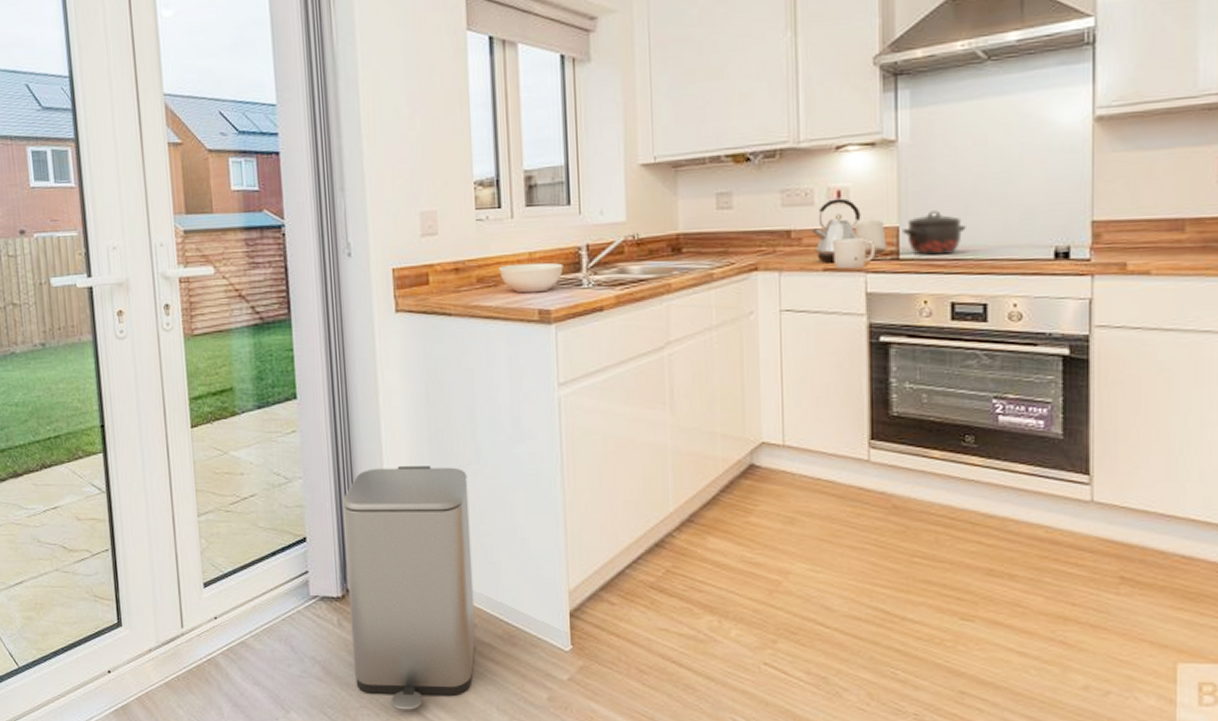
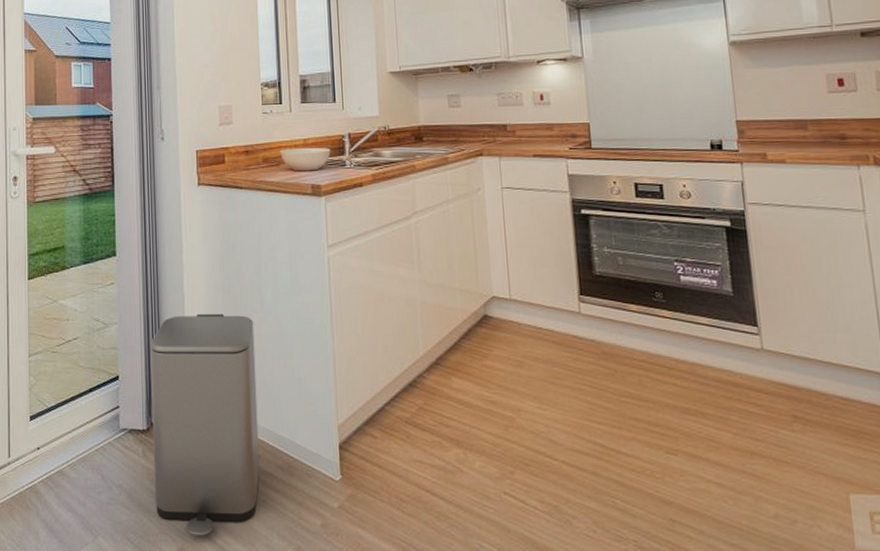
kettle: present [811,198,861,263] -> none [522,100,560,151]
mug: present [833,238,876,269] -> none [539,131,573,156]
canister: present [854,217,898,256] -> none [555,115,590,146]
cooking pot: present [901,210,966,255] -> none [591,110,641,145]

